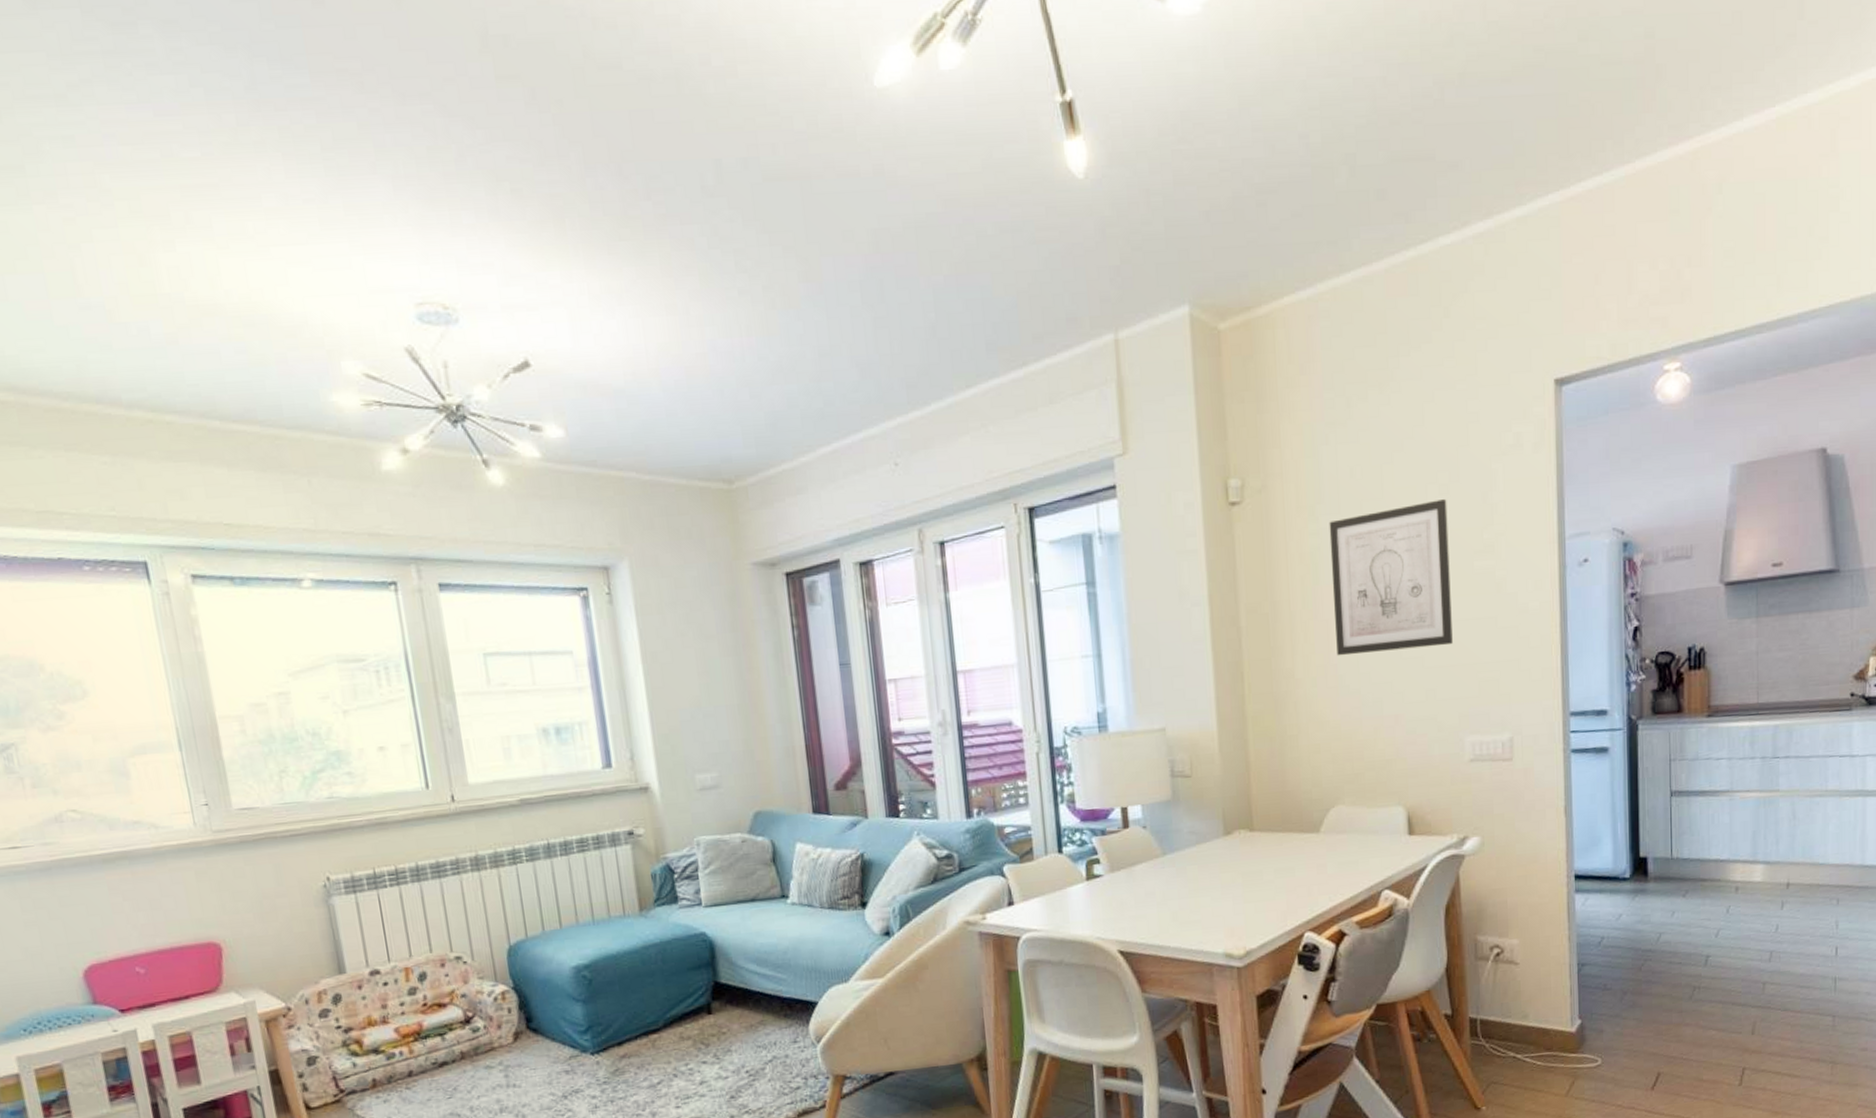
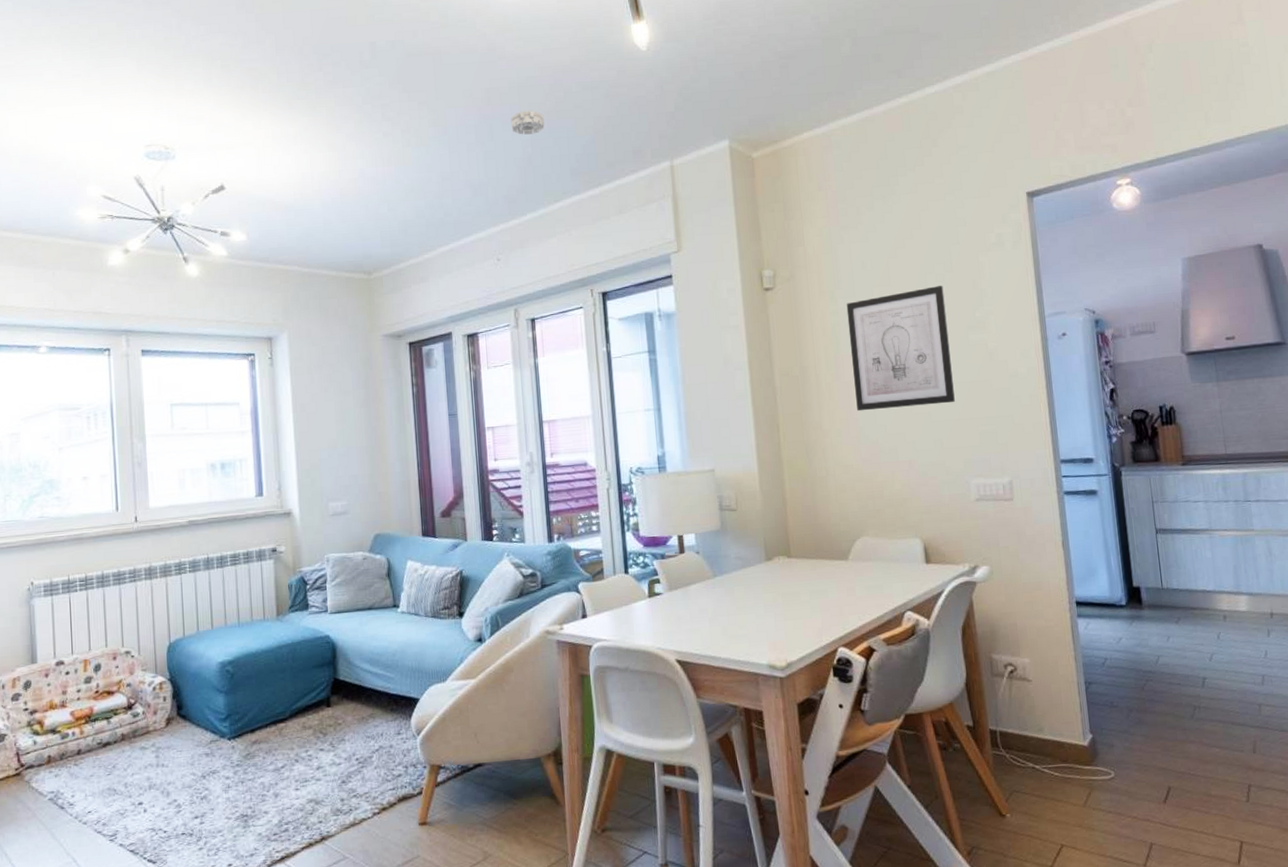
smoke detector: none [907,261,952,295] -> present [511,111,545,135]

